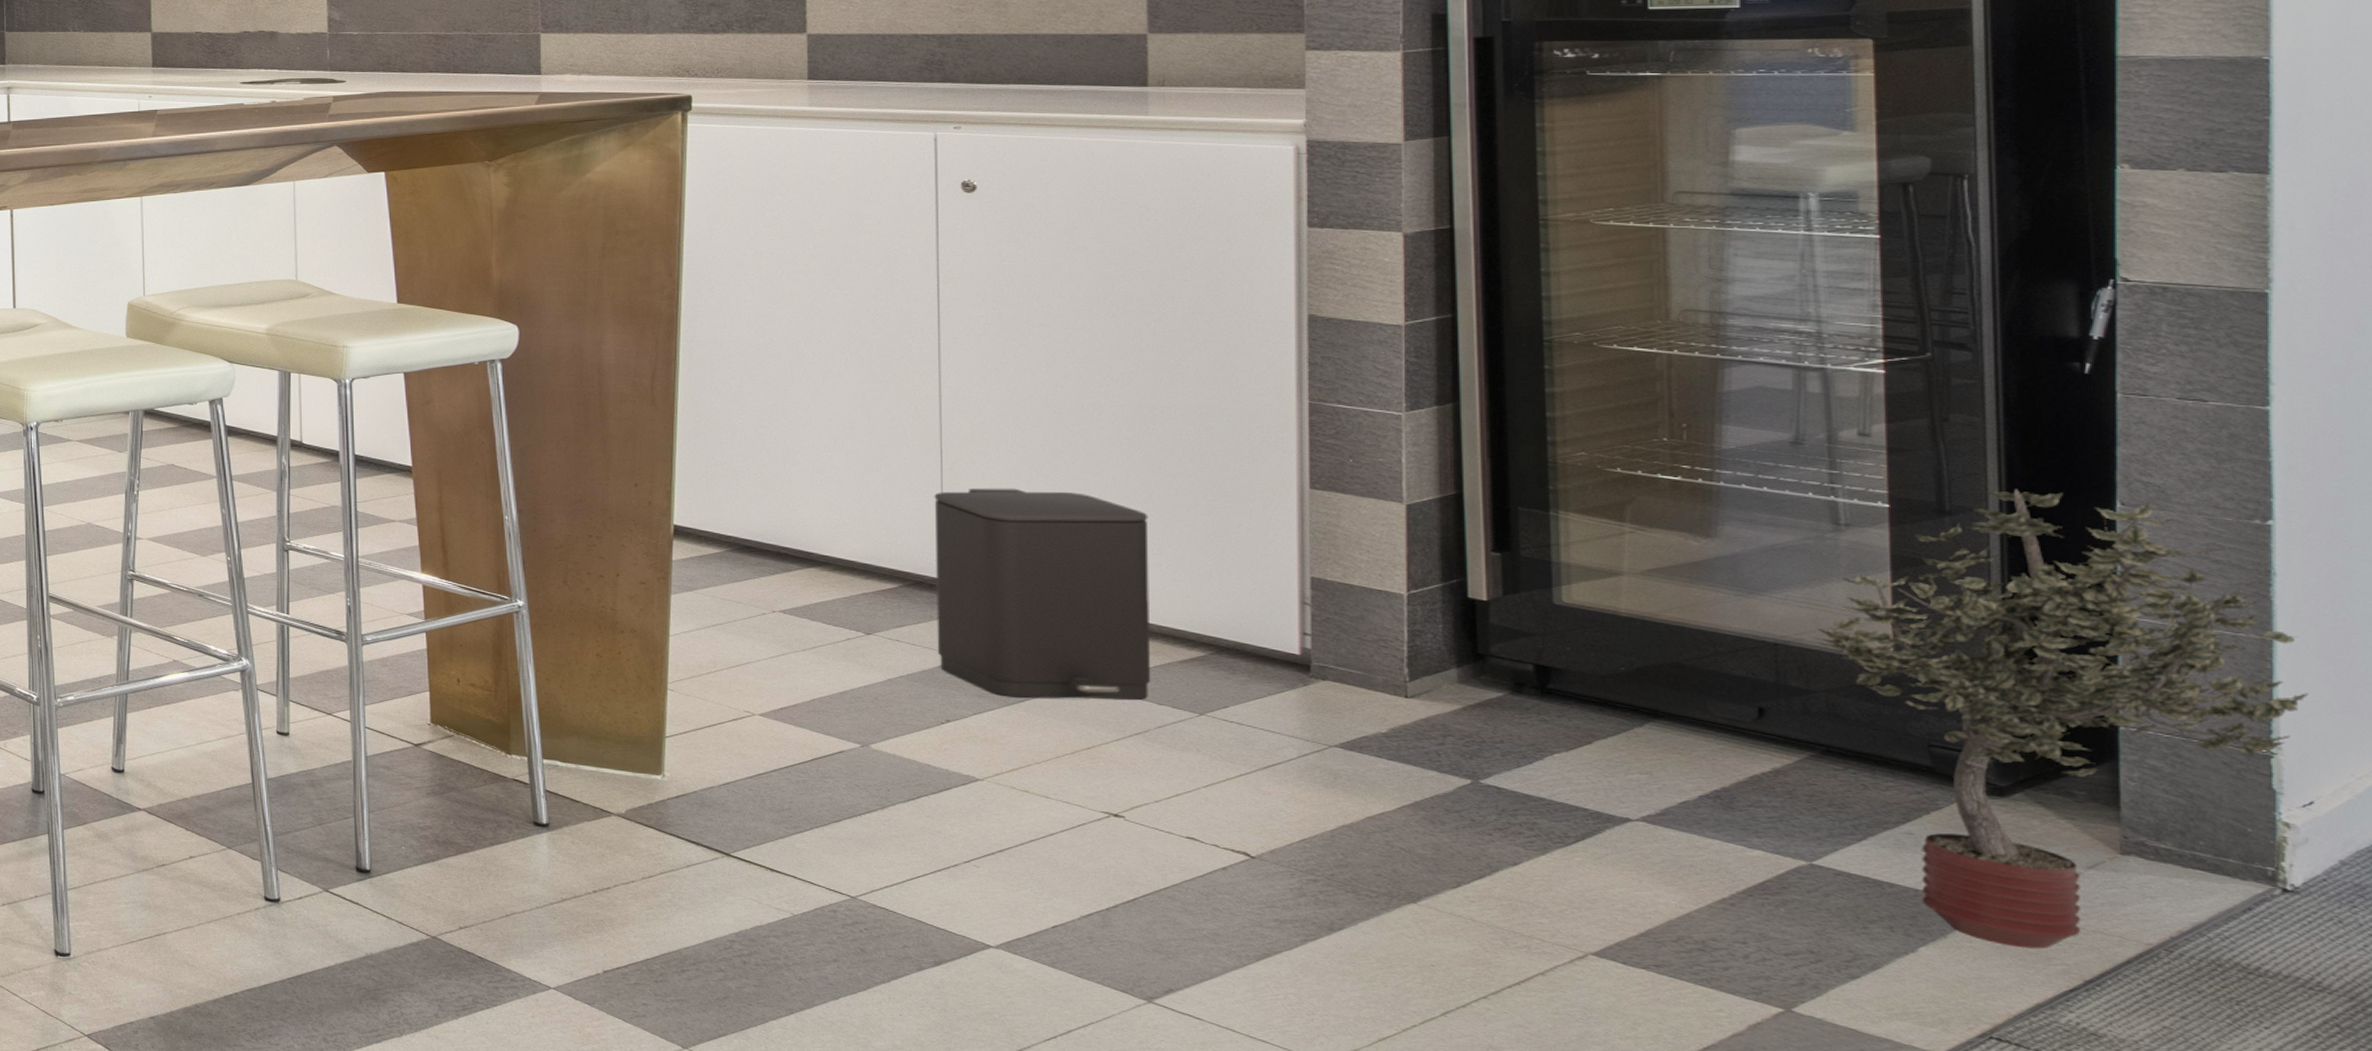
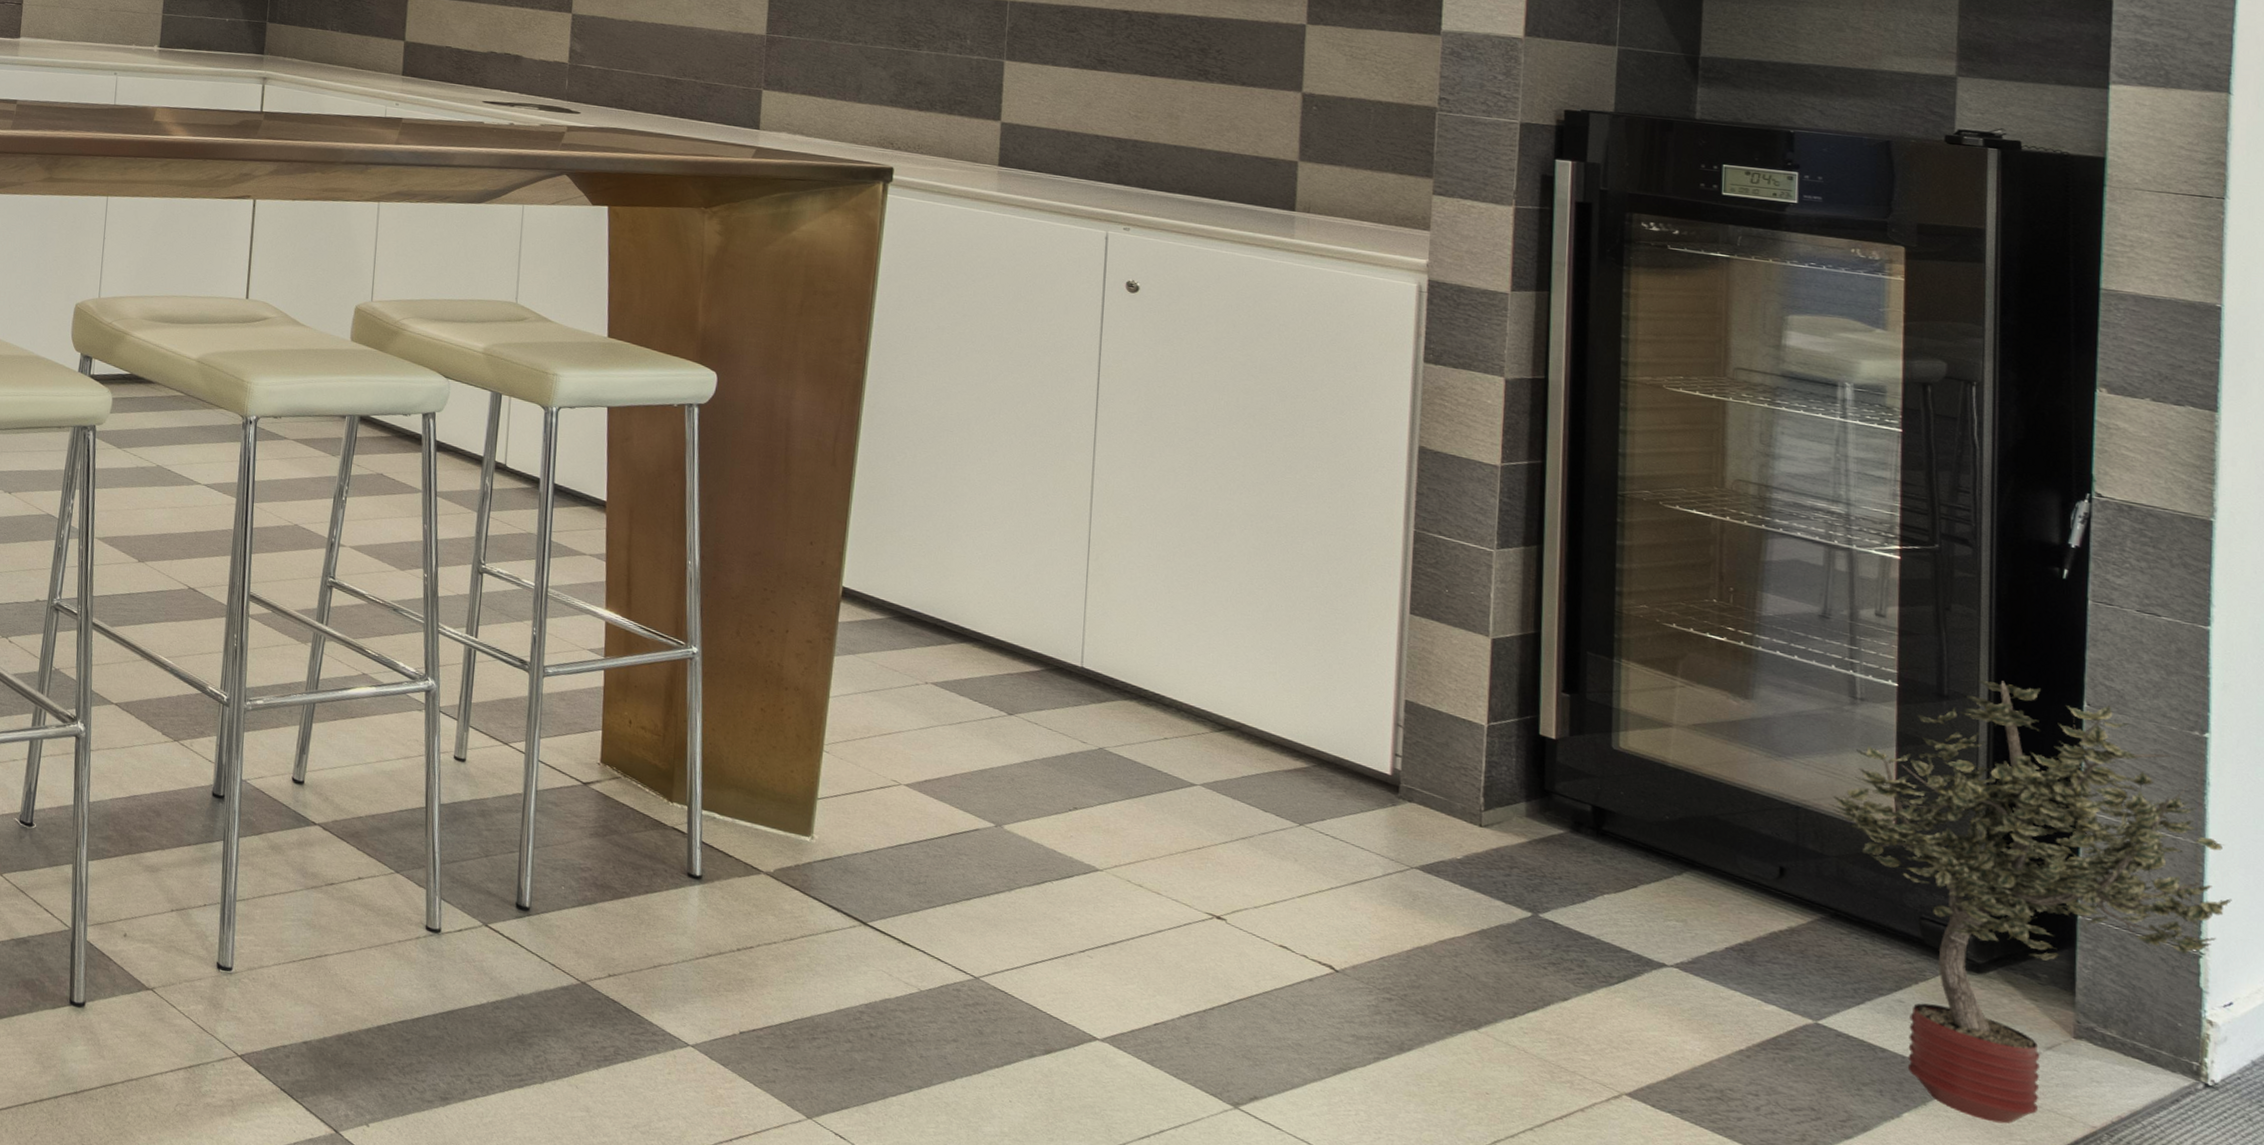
pedal bin: present [934,488,1151,700] -> none [1071,580,1268,805]

